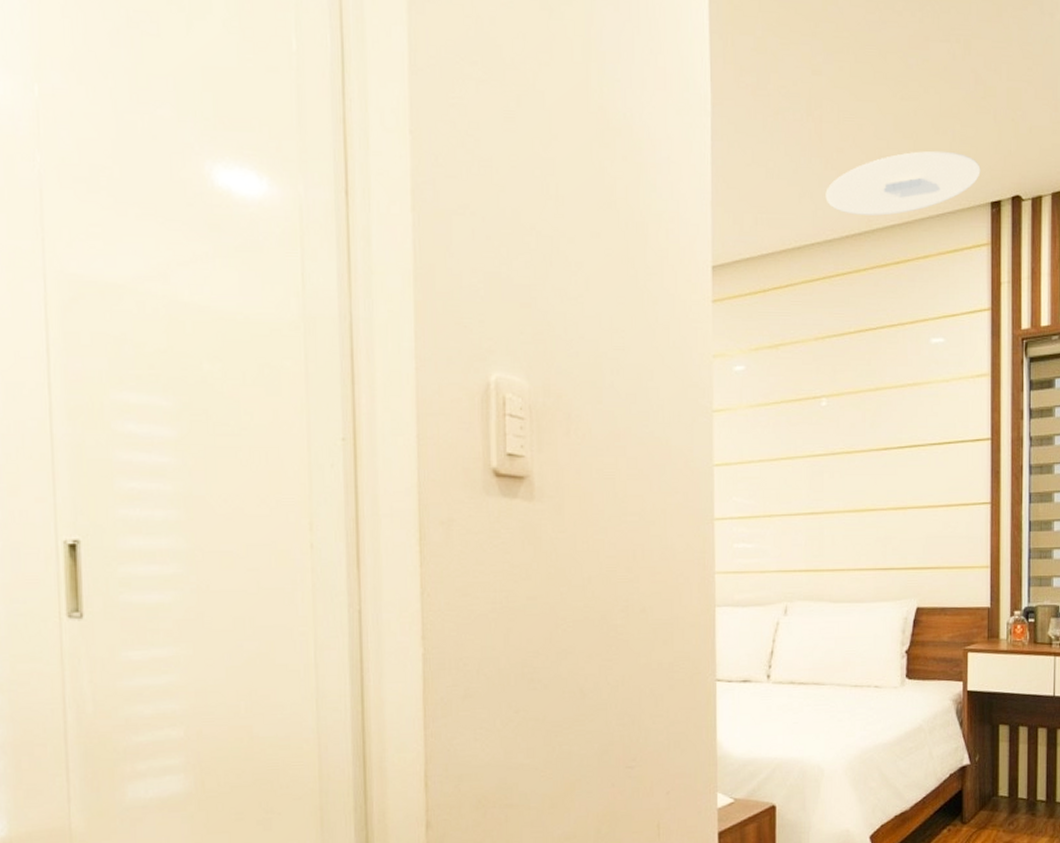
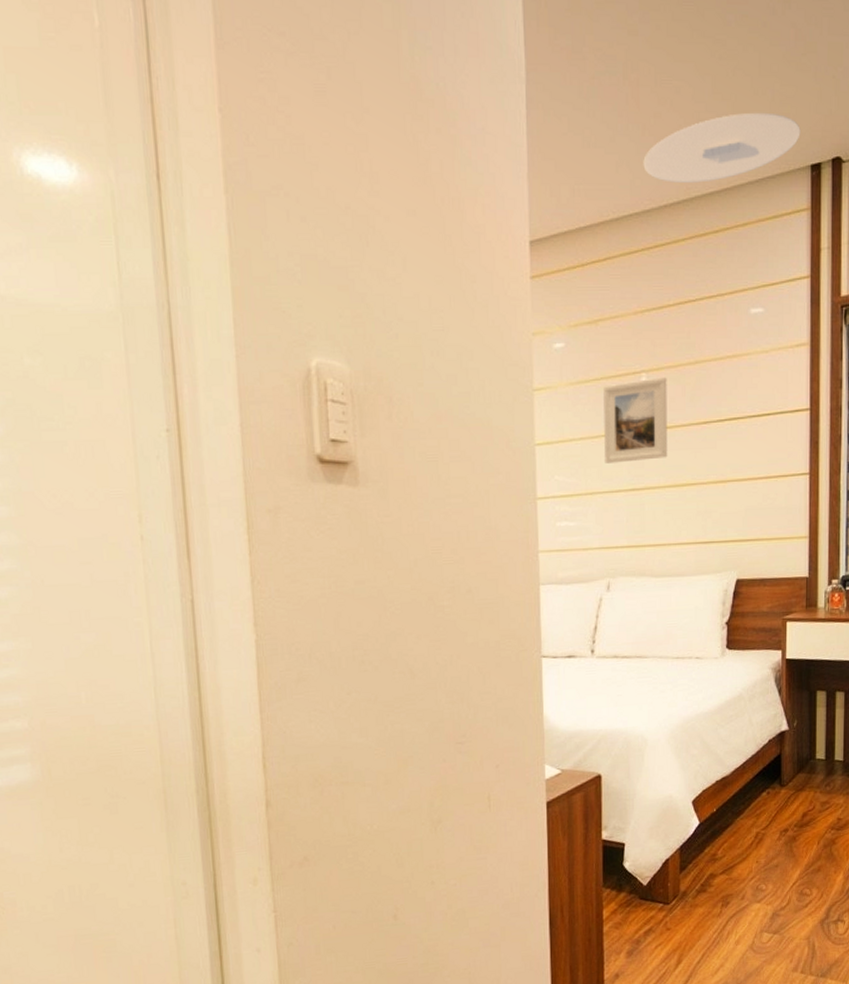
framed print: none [783,403,847,486] -> present [603,377,668,463]

